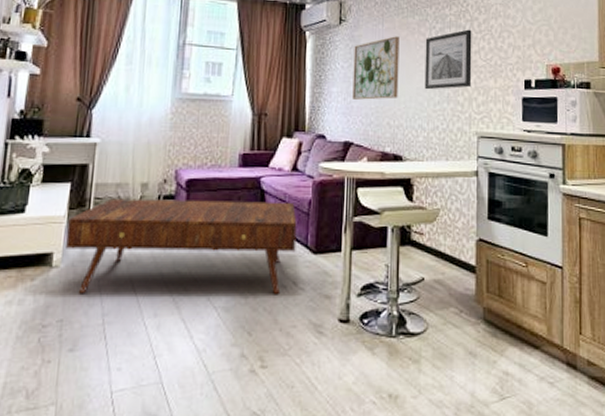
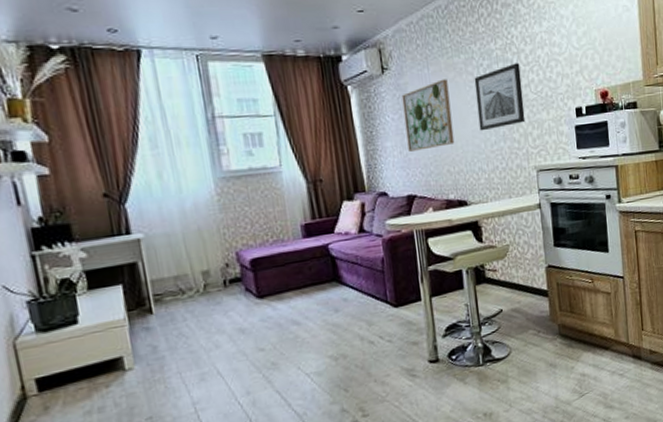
coffee table: present [66,198,297,294] -> none [130,263,377,390]

